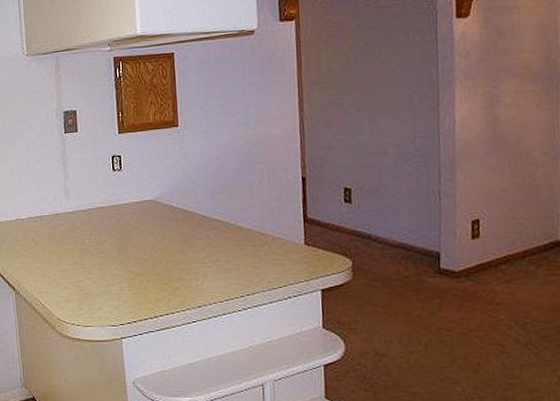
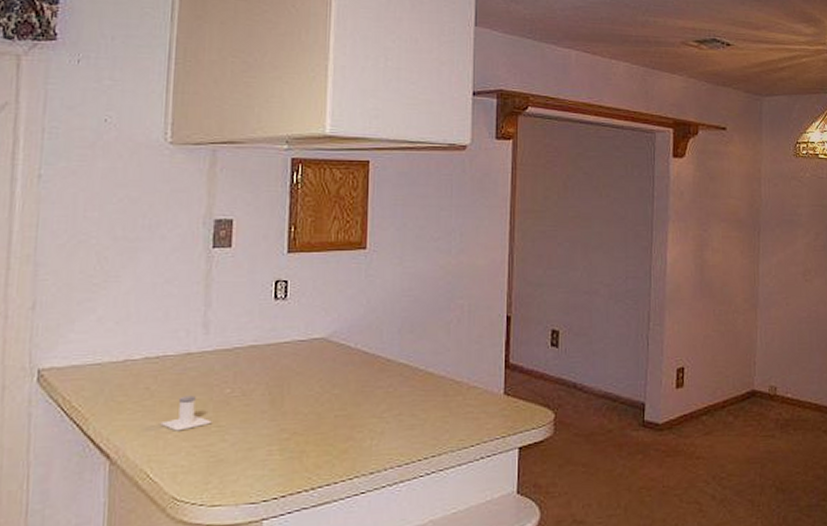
salt shaker: none [44,245,79,271] -> present [160,395,212,431]

